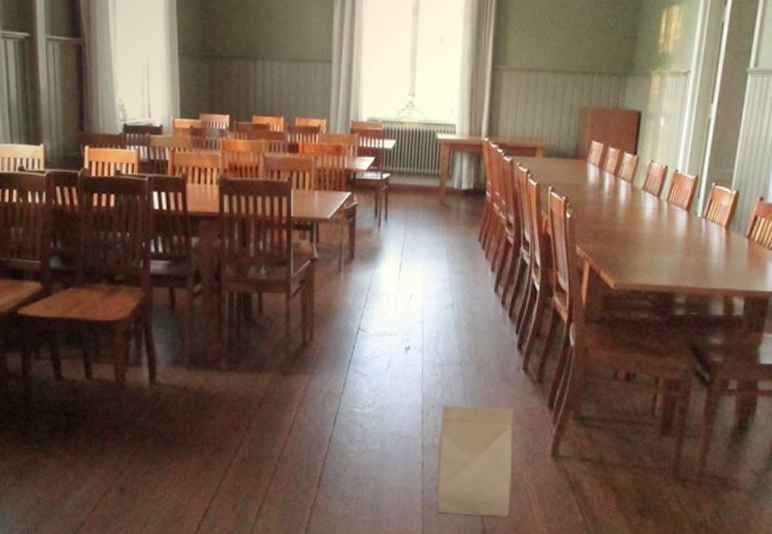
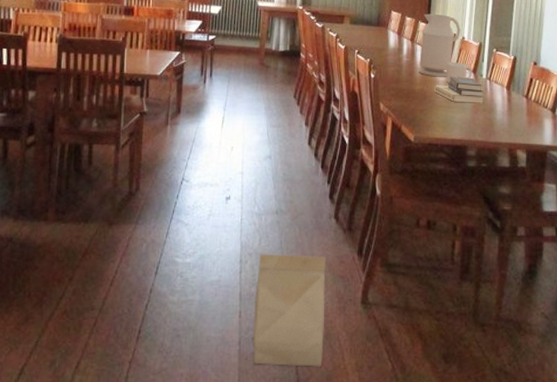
water jug: none [622,143,674,216] -> present [418,13,461,77]
books: none [639,215,699,245] -> present [433,76,485,103]
mug: none [654,199,686,223] -> present [446,62,473,83]

